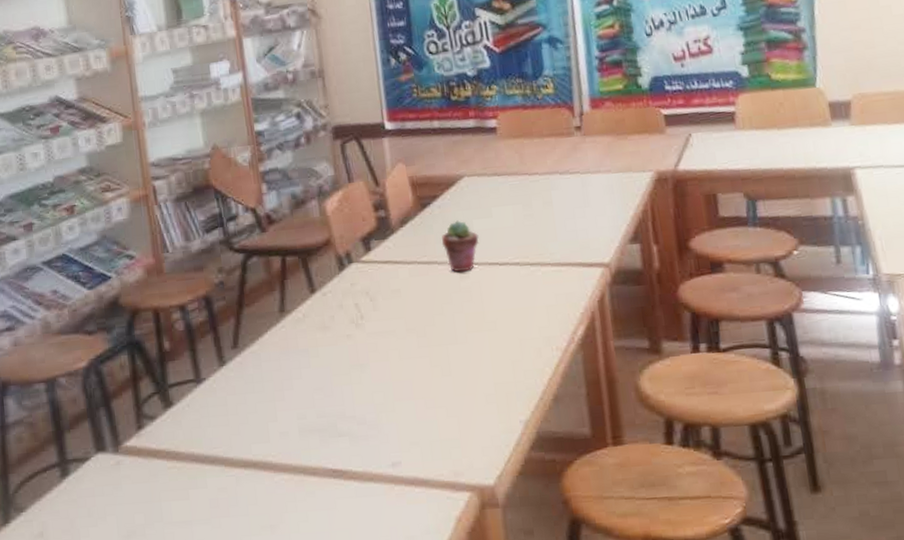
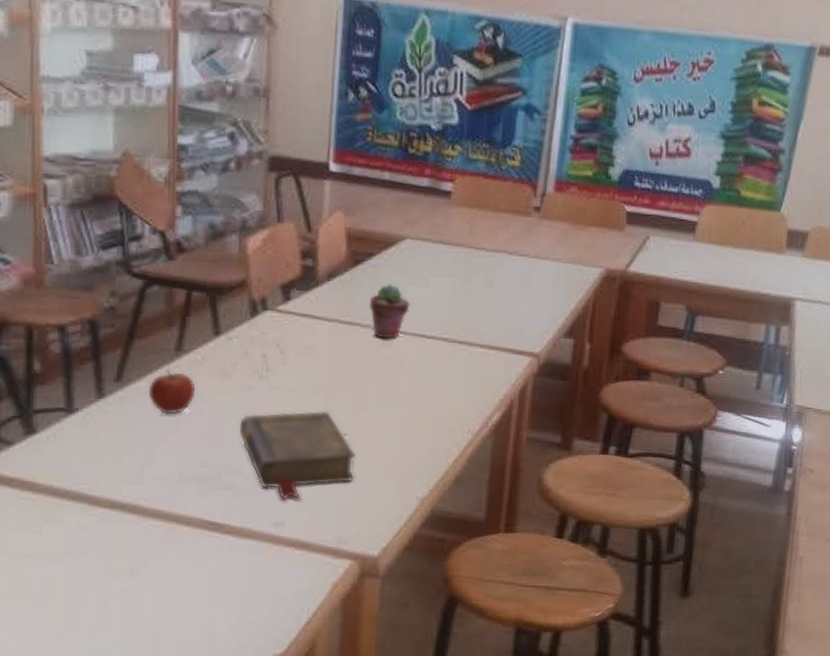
apple: none [261,330,303,373] -> present [148,368,196,415]
book: none [344,348,458,441] -> present [239,410,355,501]

